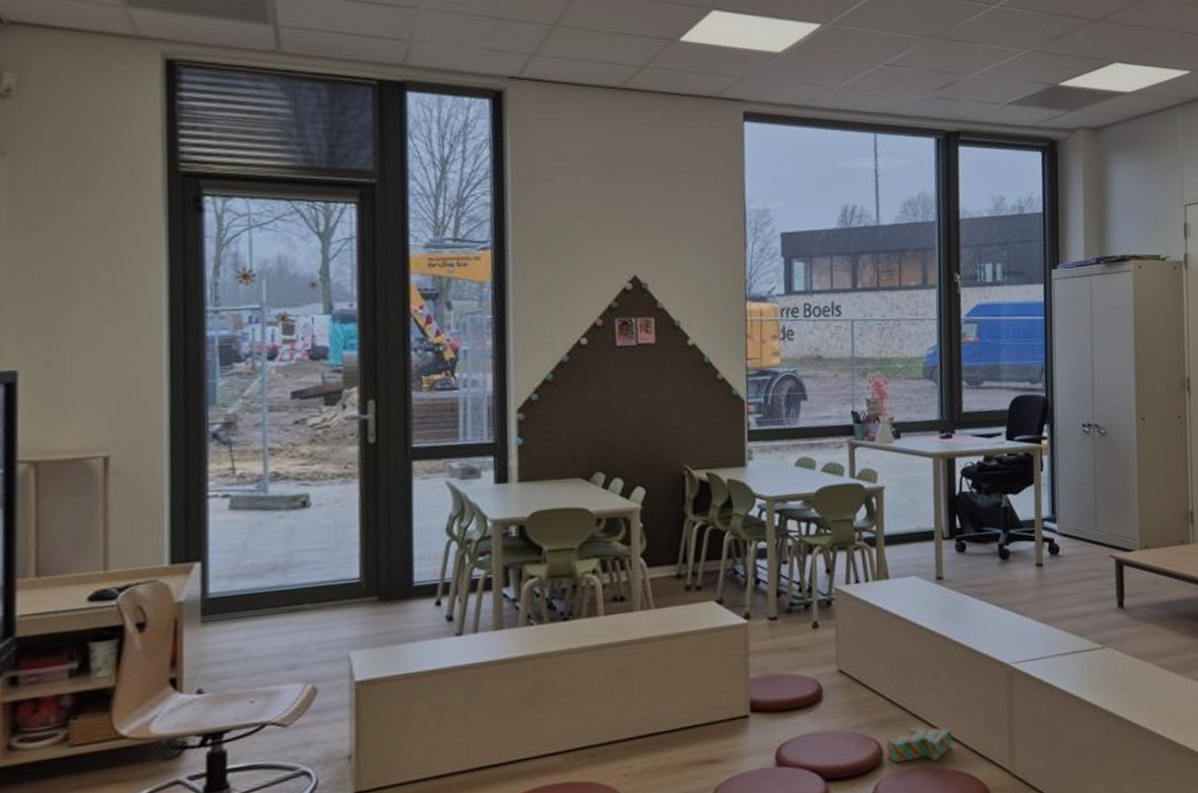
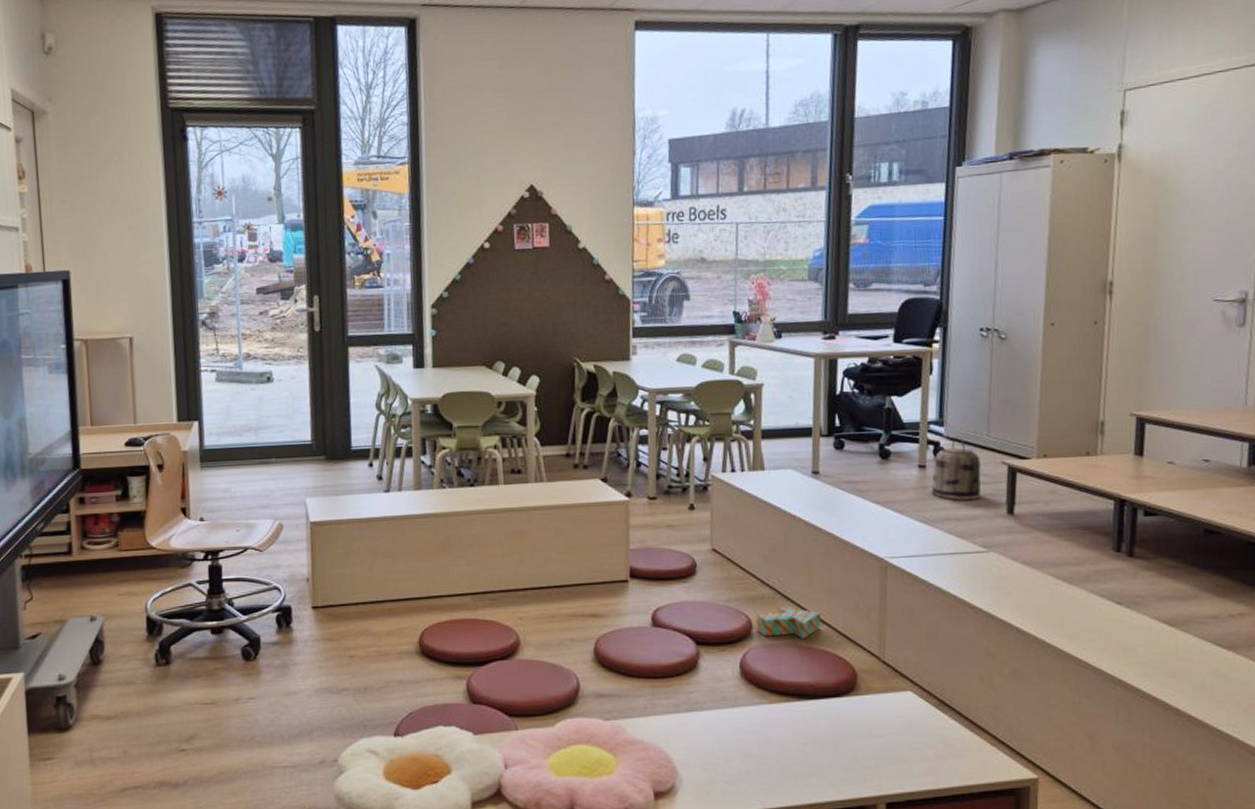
basket: none [1049,531,1094,597] -> present [931,435,981,501]

